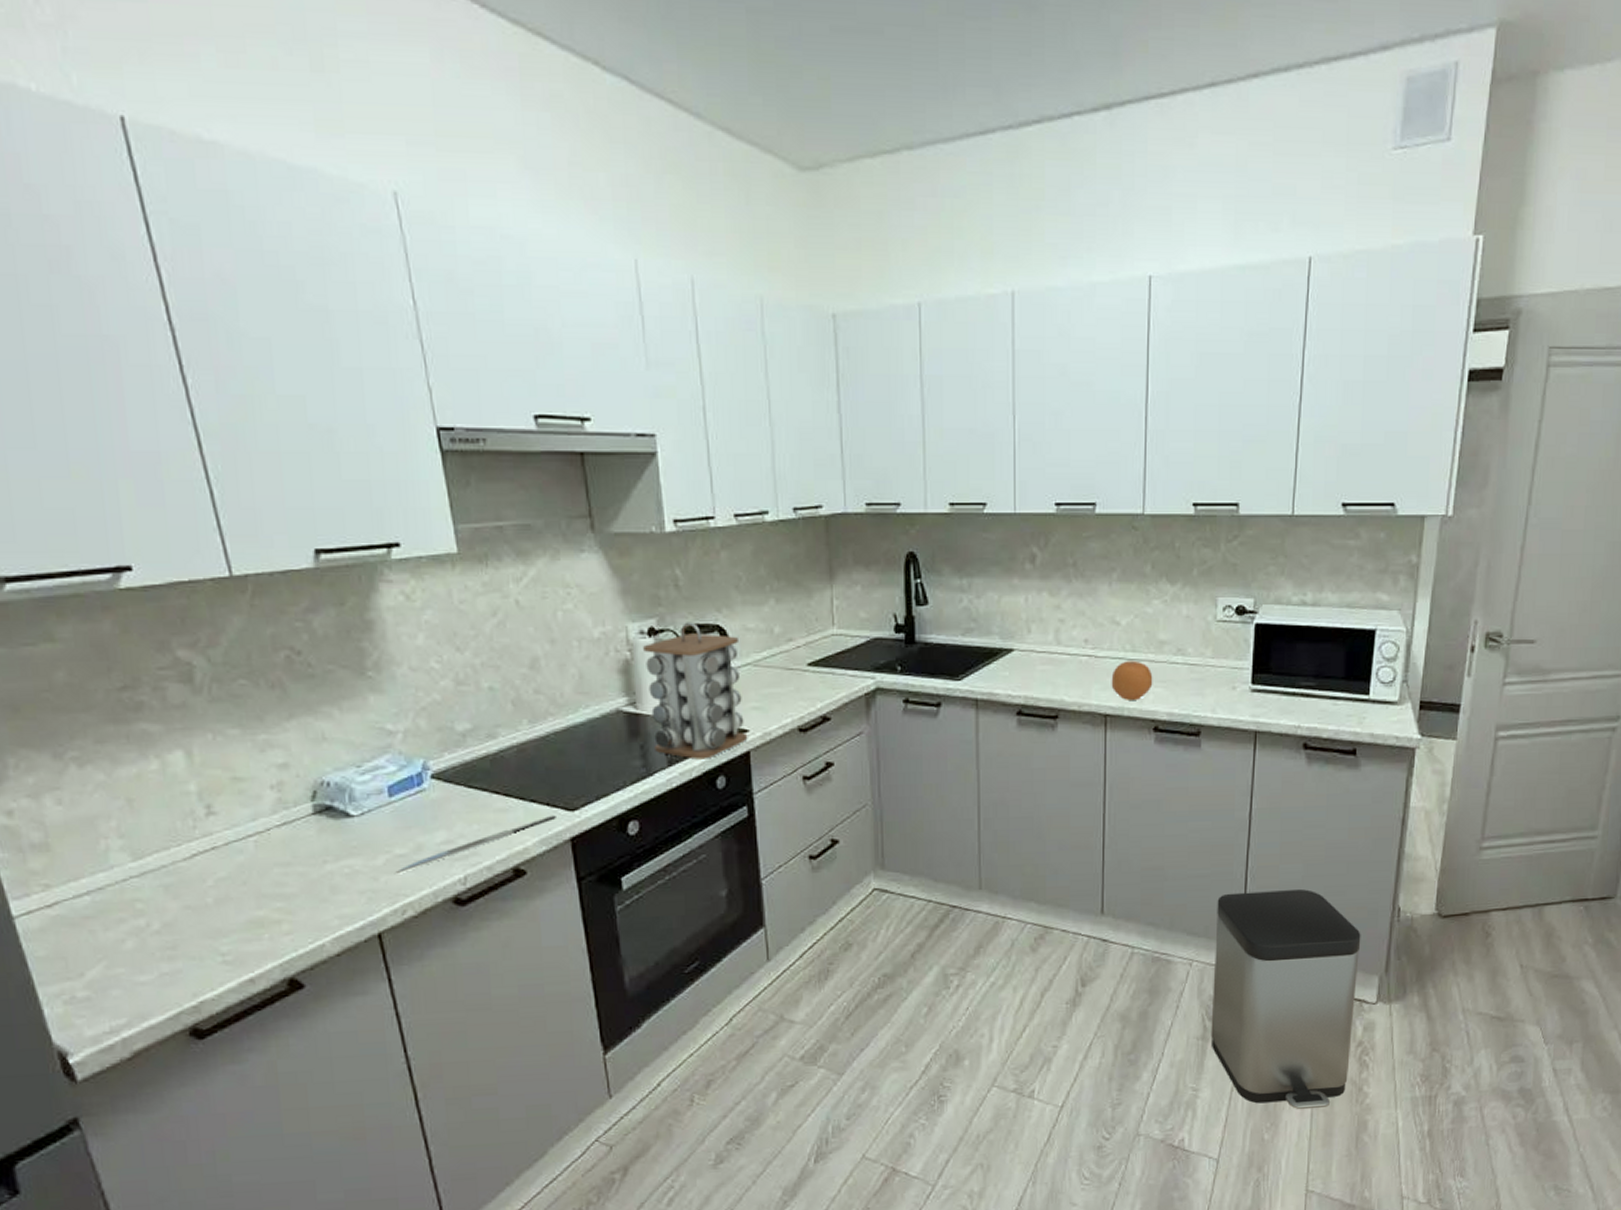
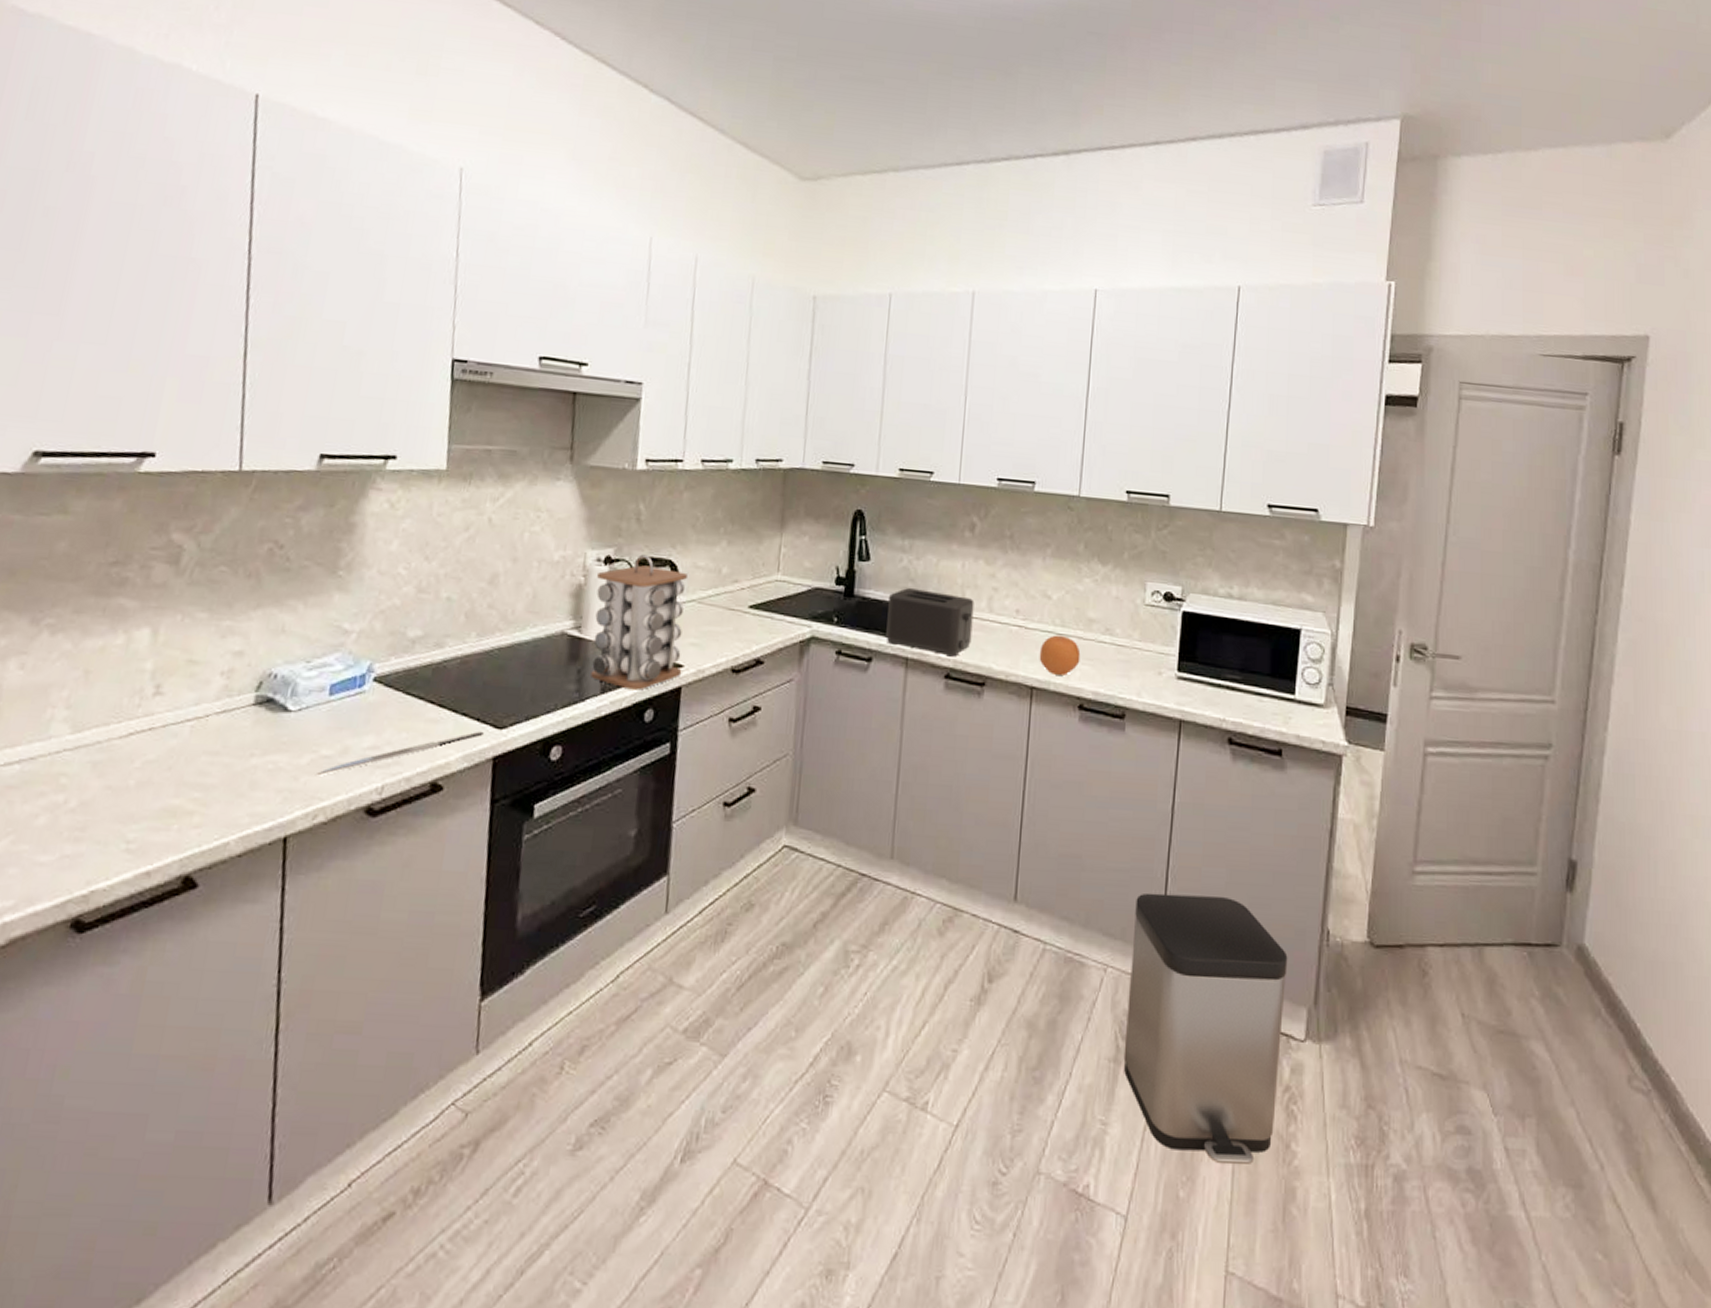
toaster: none [952,629,1041,694] -> present [886,588,975,657]

